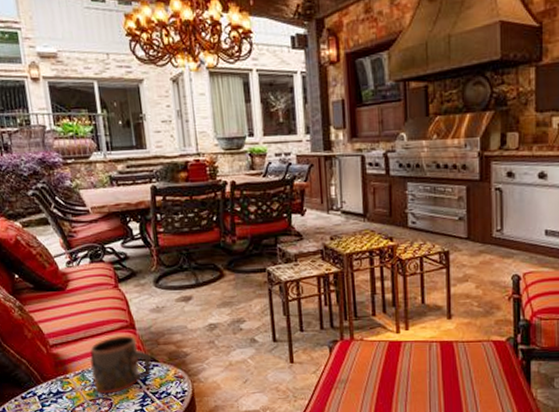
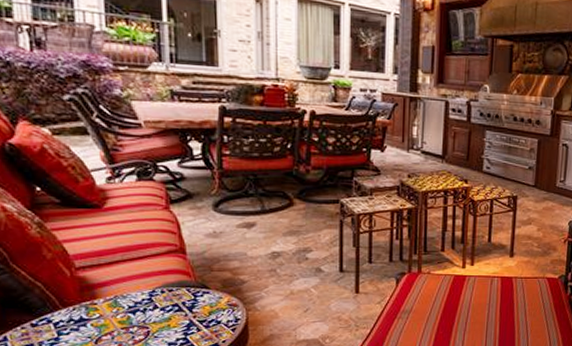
mug: present [89,335,152,394] -> none [125,259,201,322]

